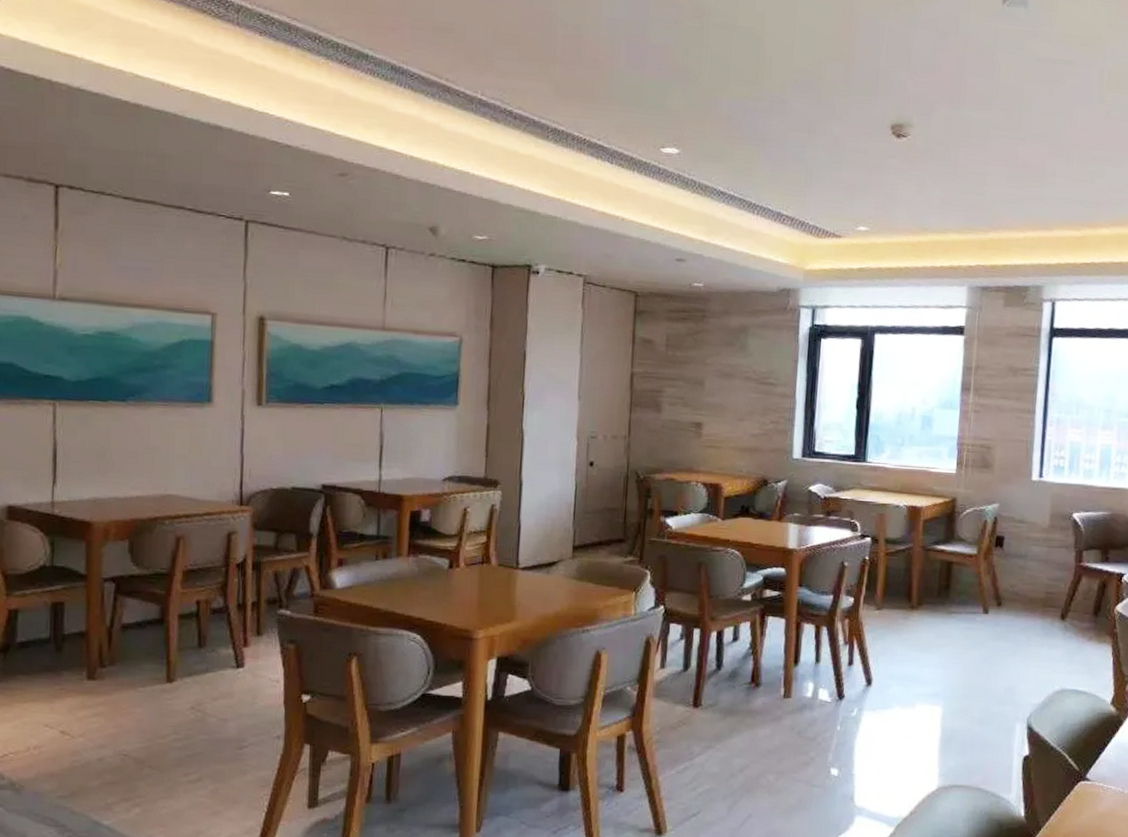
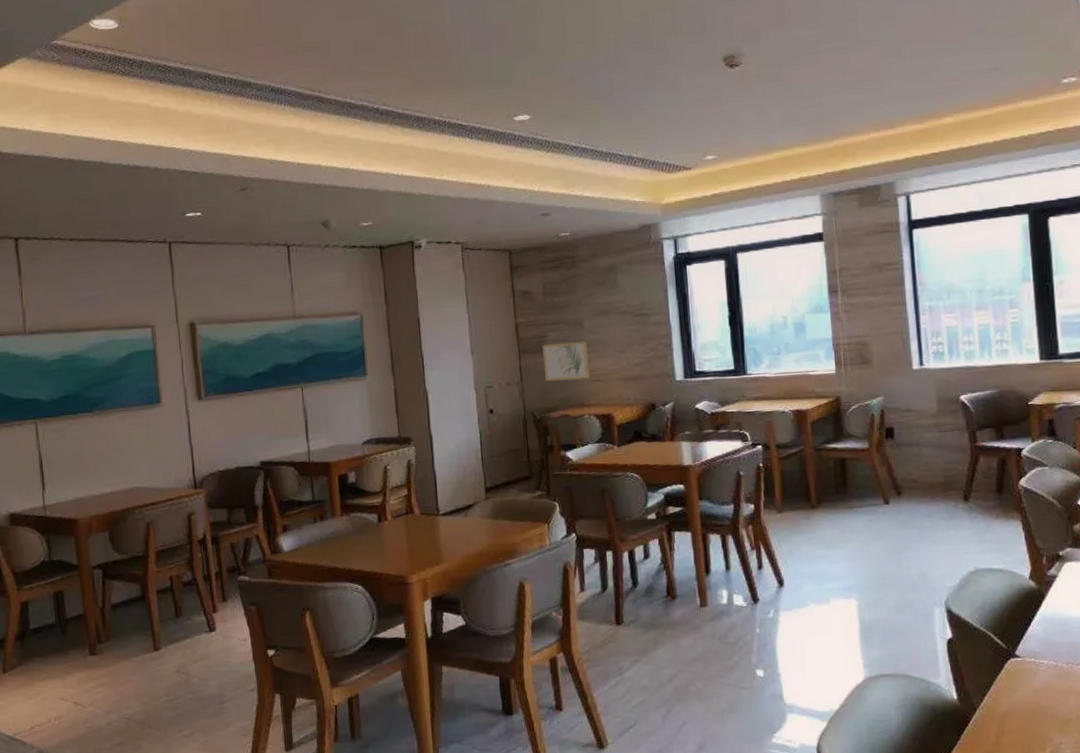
wall art: none [654,400,706,443] -> present [542,341,590,382]

